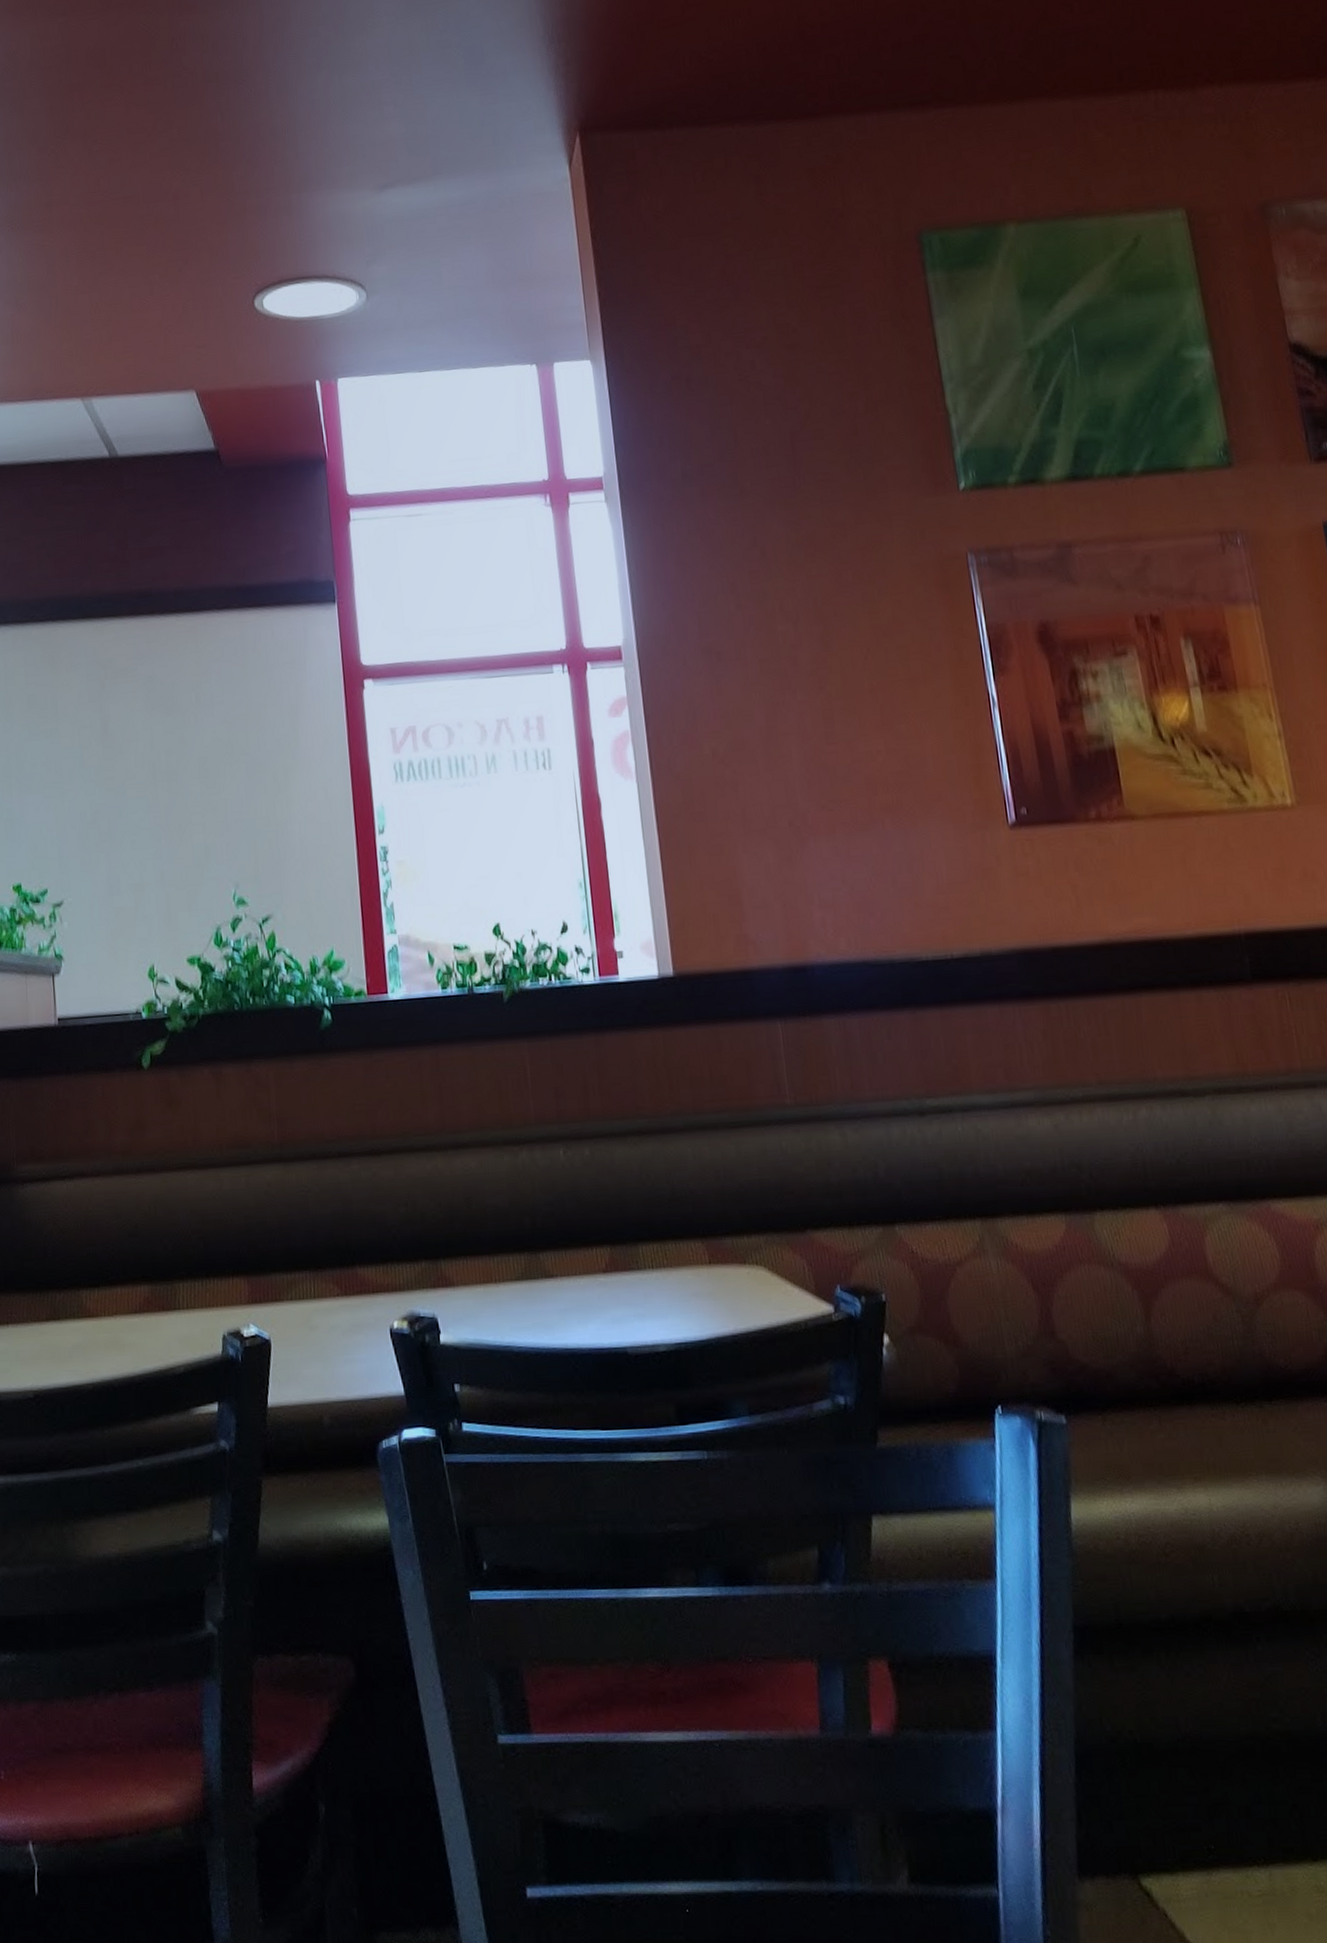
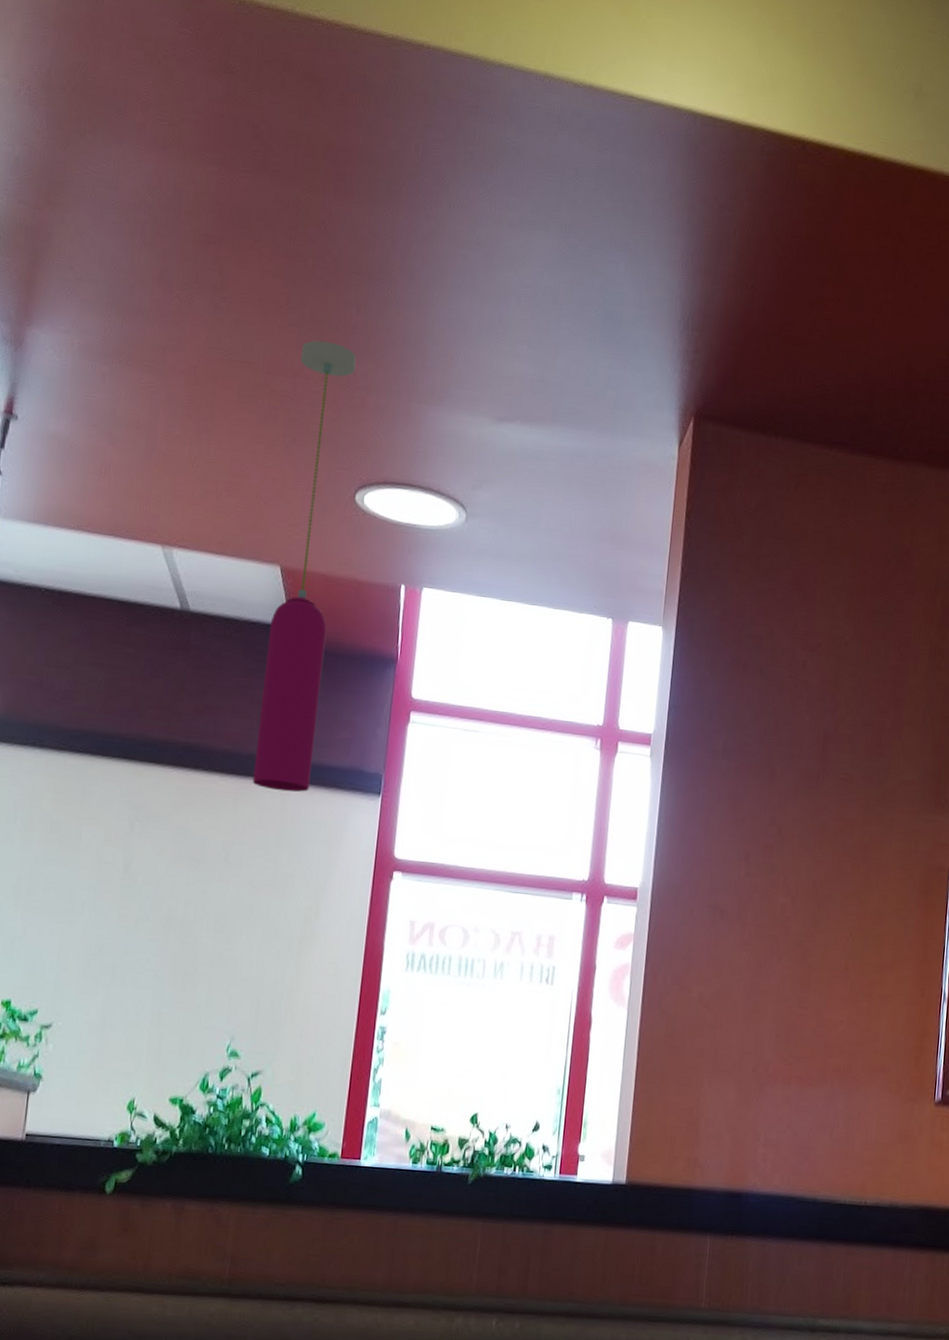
pendant light: none [175,155,264,620] -> present [252,340,356,793]

